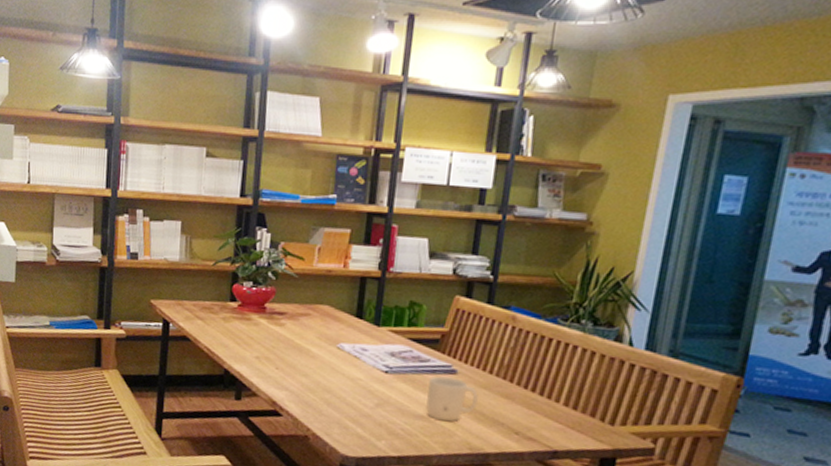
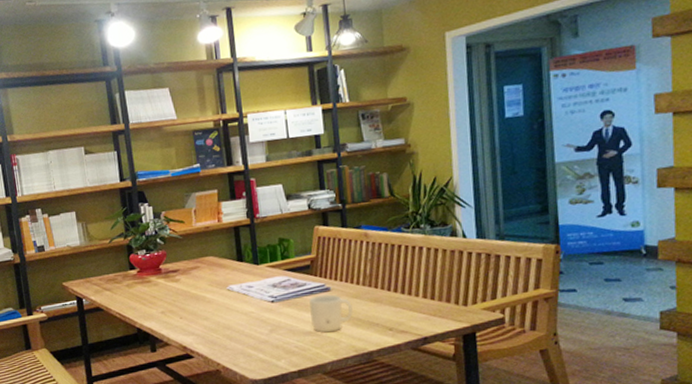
books: none [478,231,534,281] -> present [325,165,370,206]
books: none [527,244,561,280] -> present [366,171,396,201]

